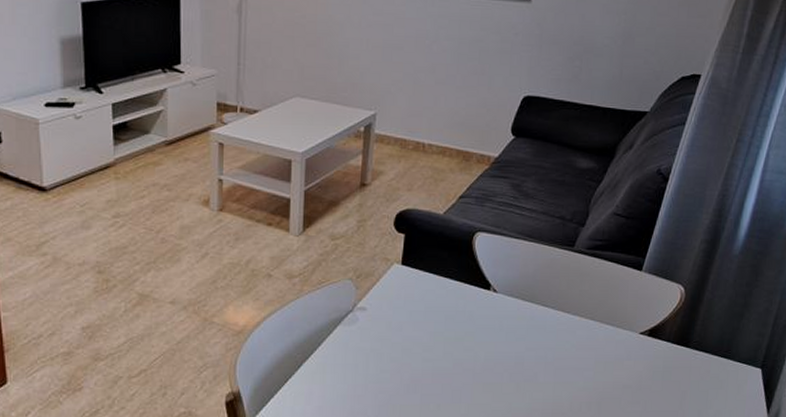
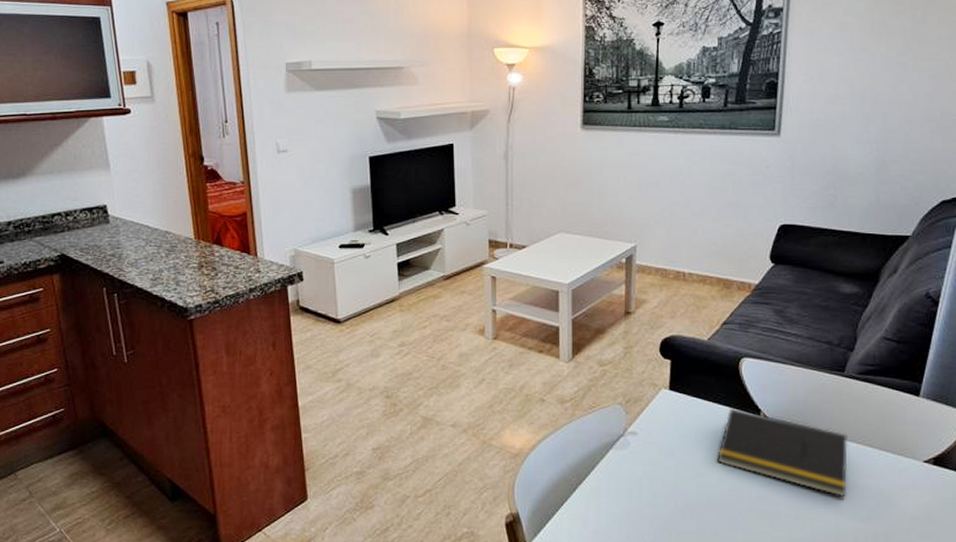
notepad: none [445,282,571,369] -> present [717,407,848,498]

